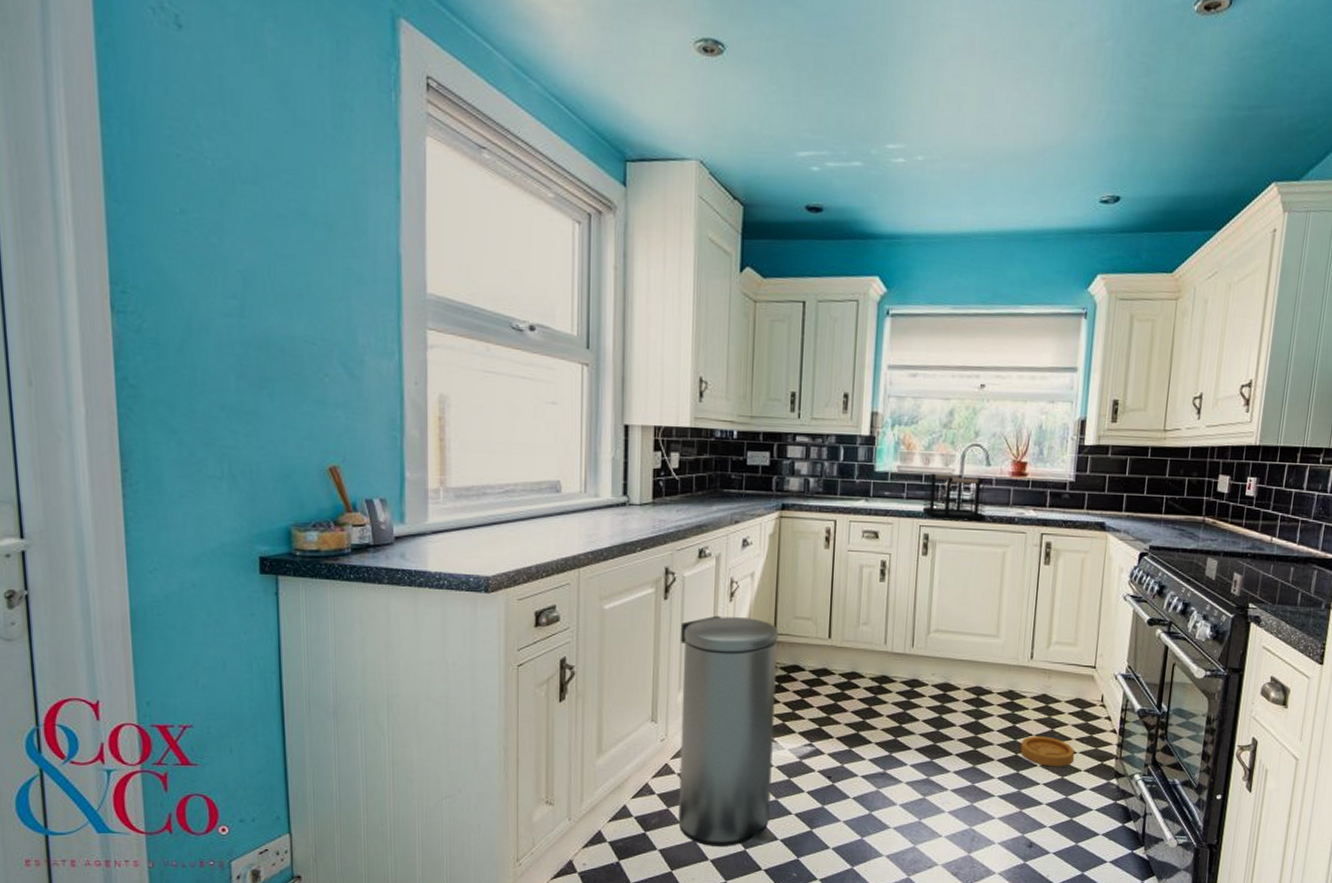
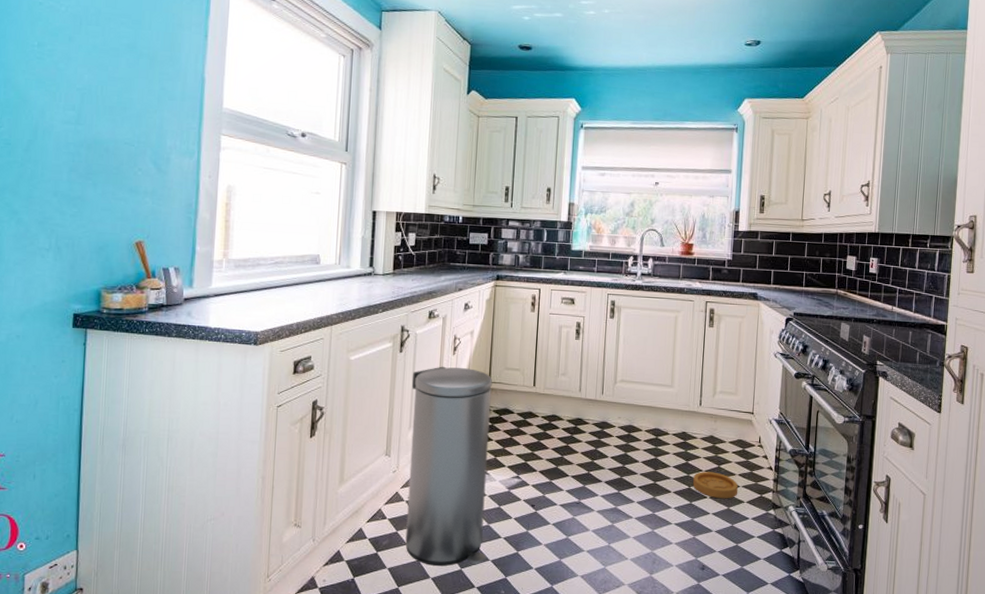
dish rack: present [922,473,988,521] -> none [609,252,662,291]

